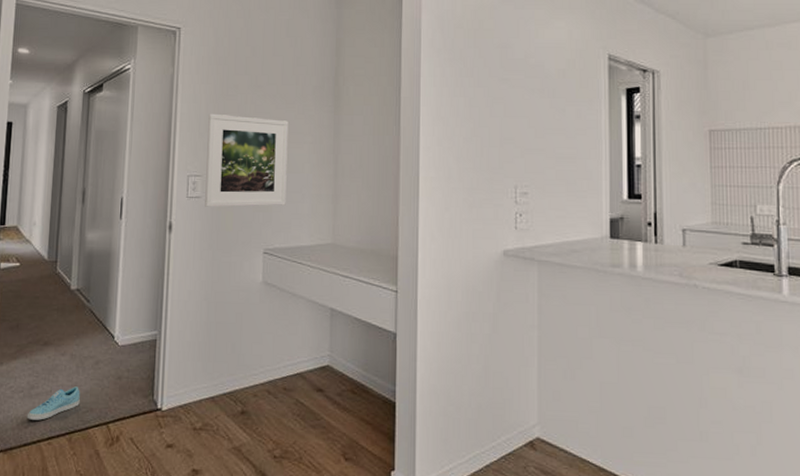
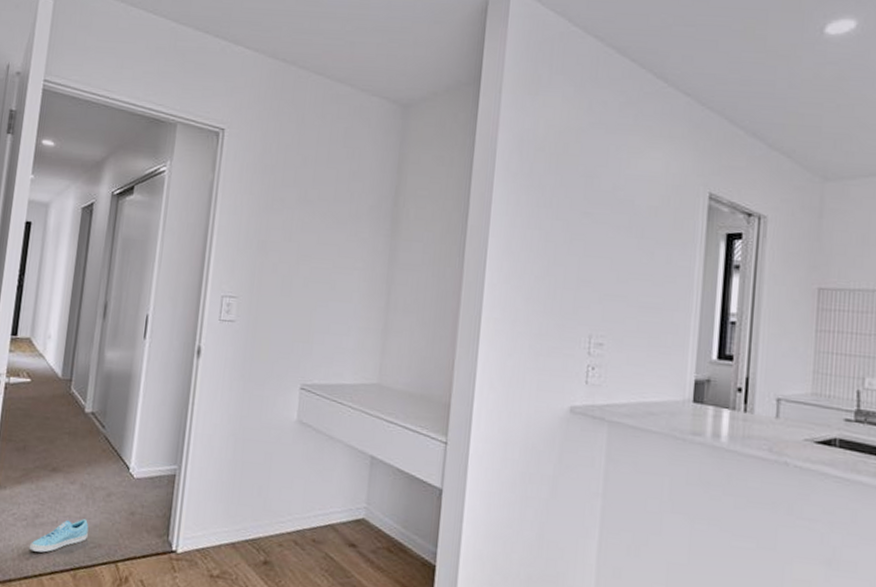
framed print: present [205,113,289,207] -> none [238,228,339,338]

